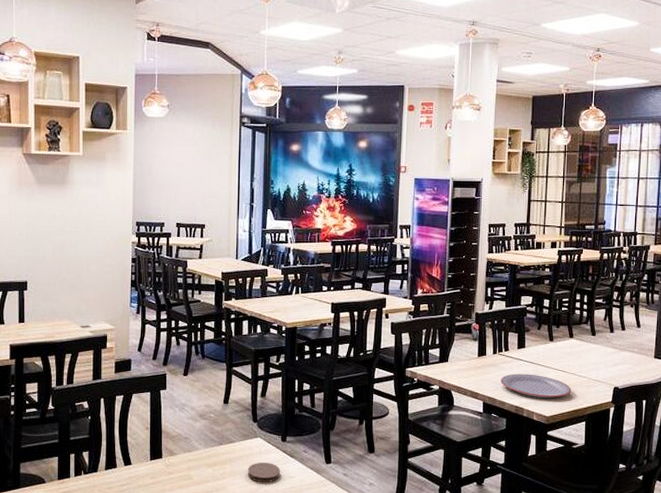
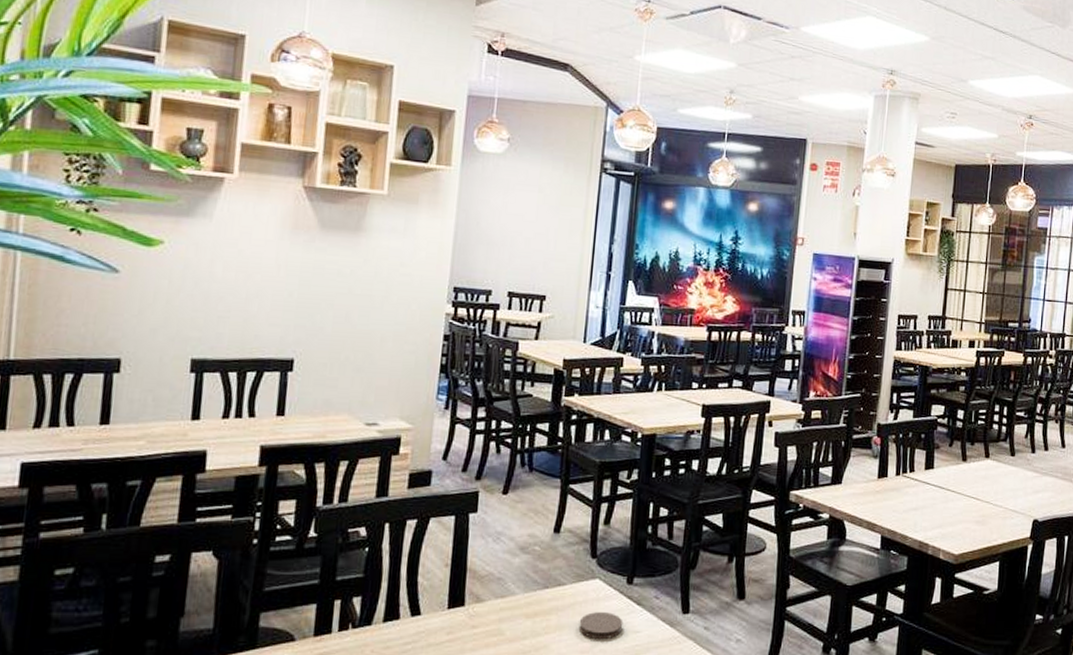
plate: present [500,373,572,399] -> none [903,500,986,532]

